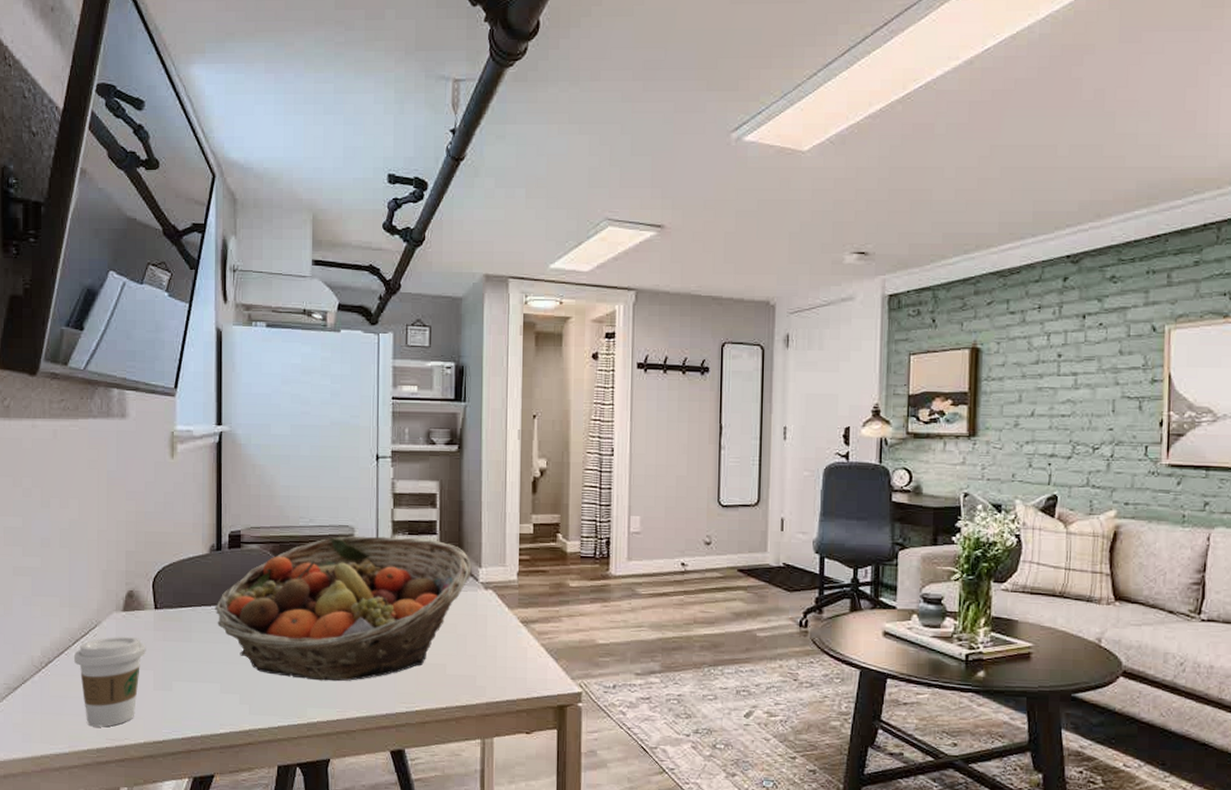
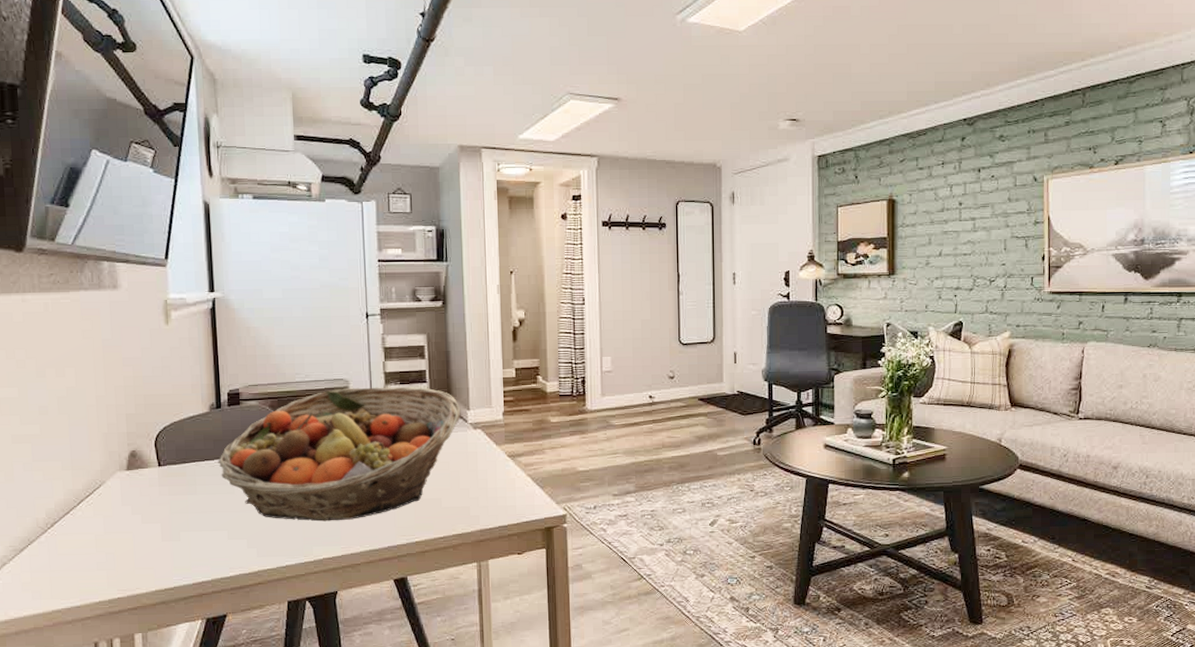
coffee cup: present [74,636,146,727] -> none [80,493,153,580]

